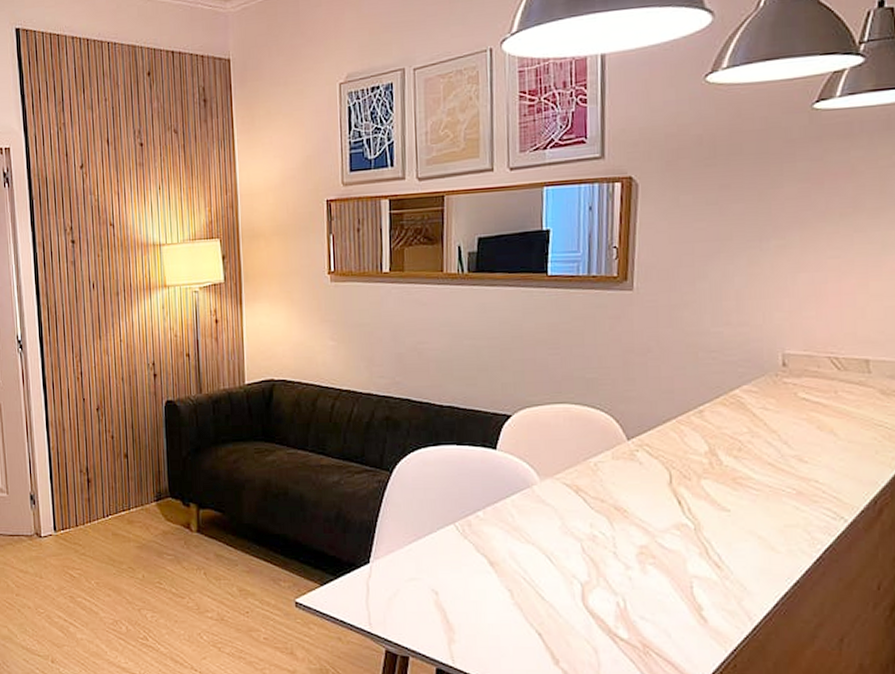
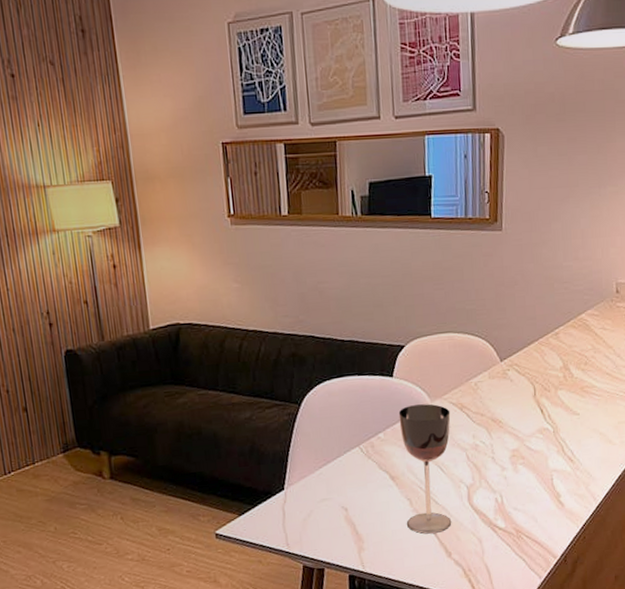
wineglass: none [501,483,563,634] -> present [398,403,452,534]

